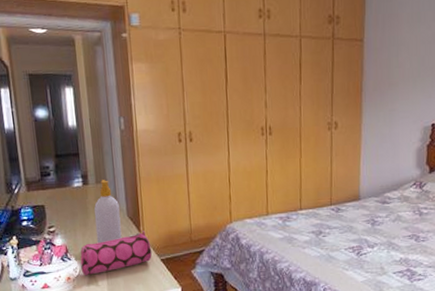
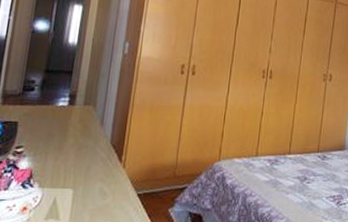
pencil case: present [80,231,152,276] -> none [42,161,130,207]
soap bottle: present [93,180,122,244] -> none [69,102,104,171]

